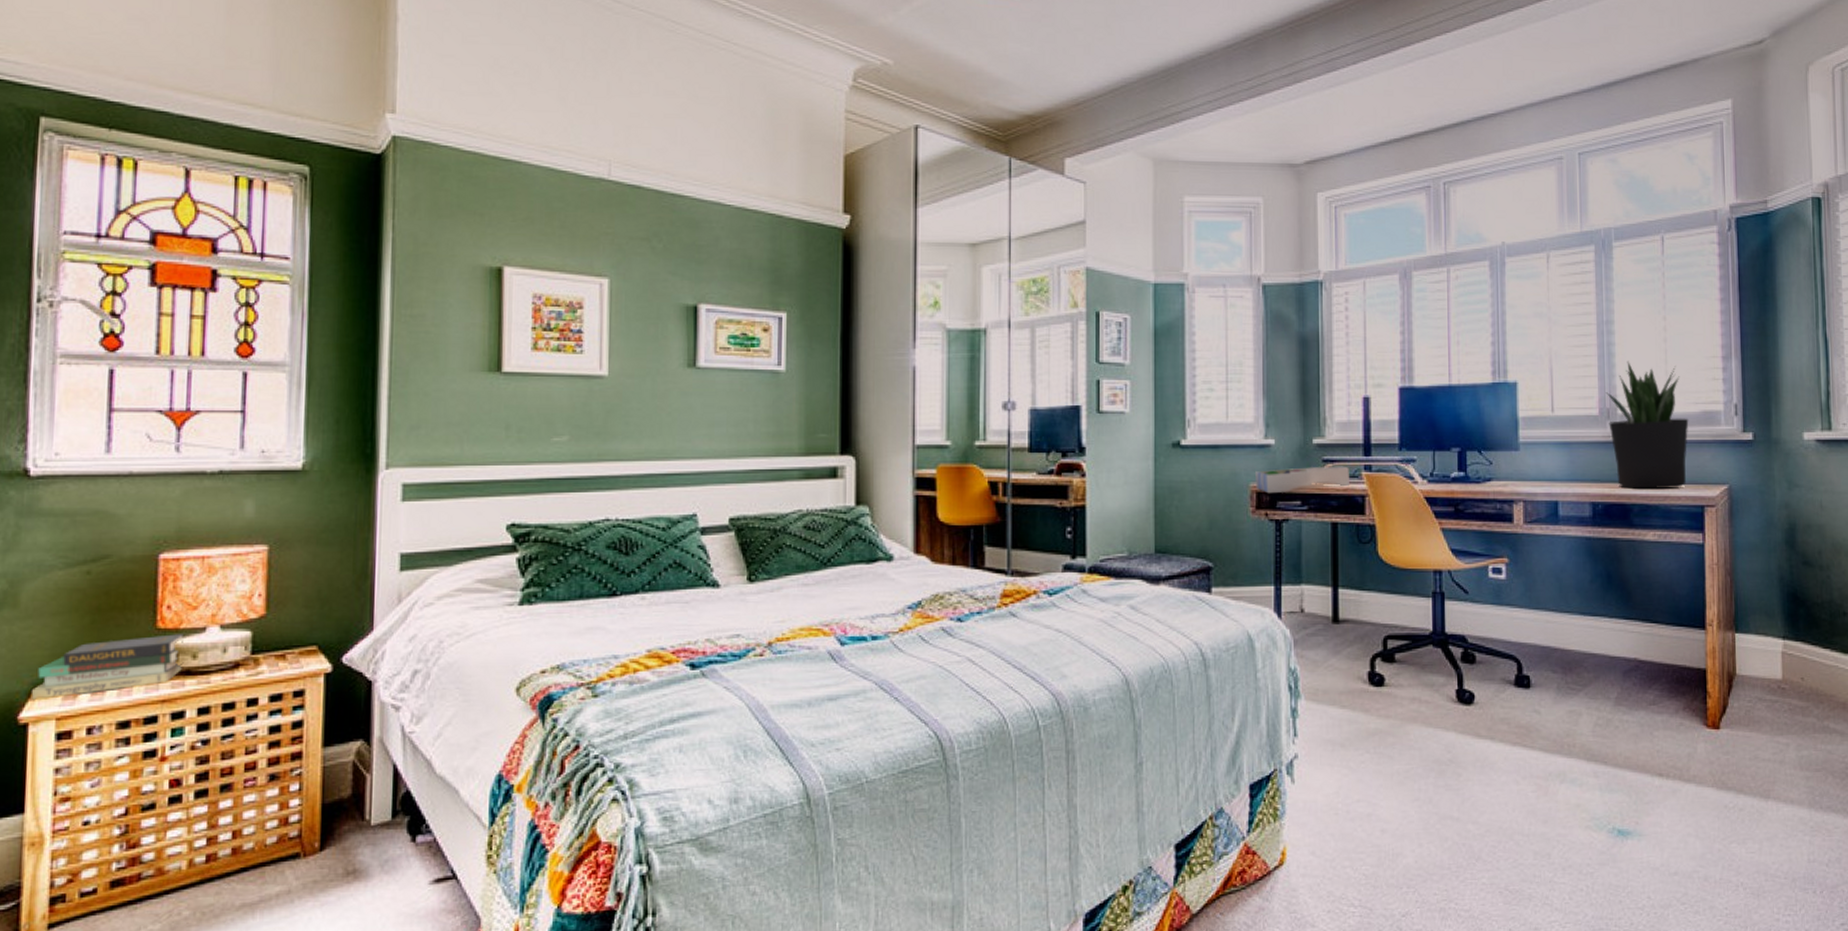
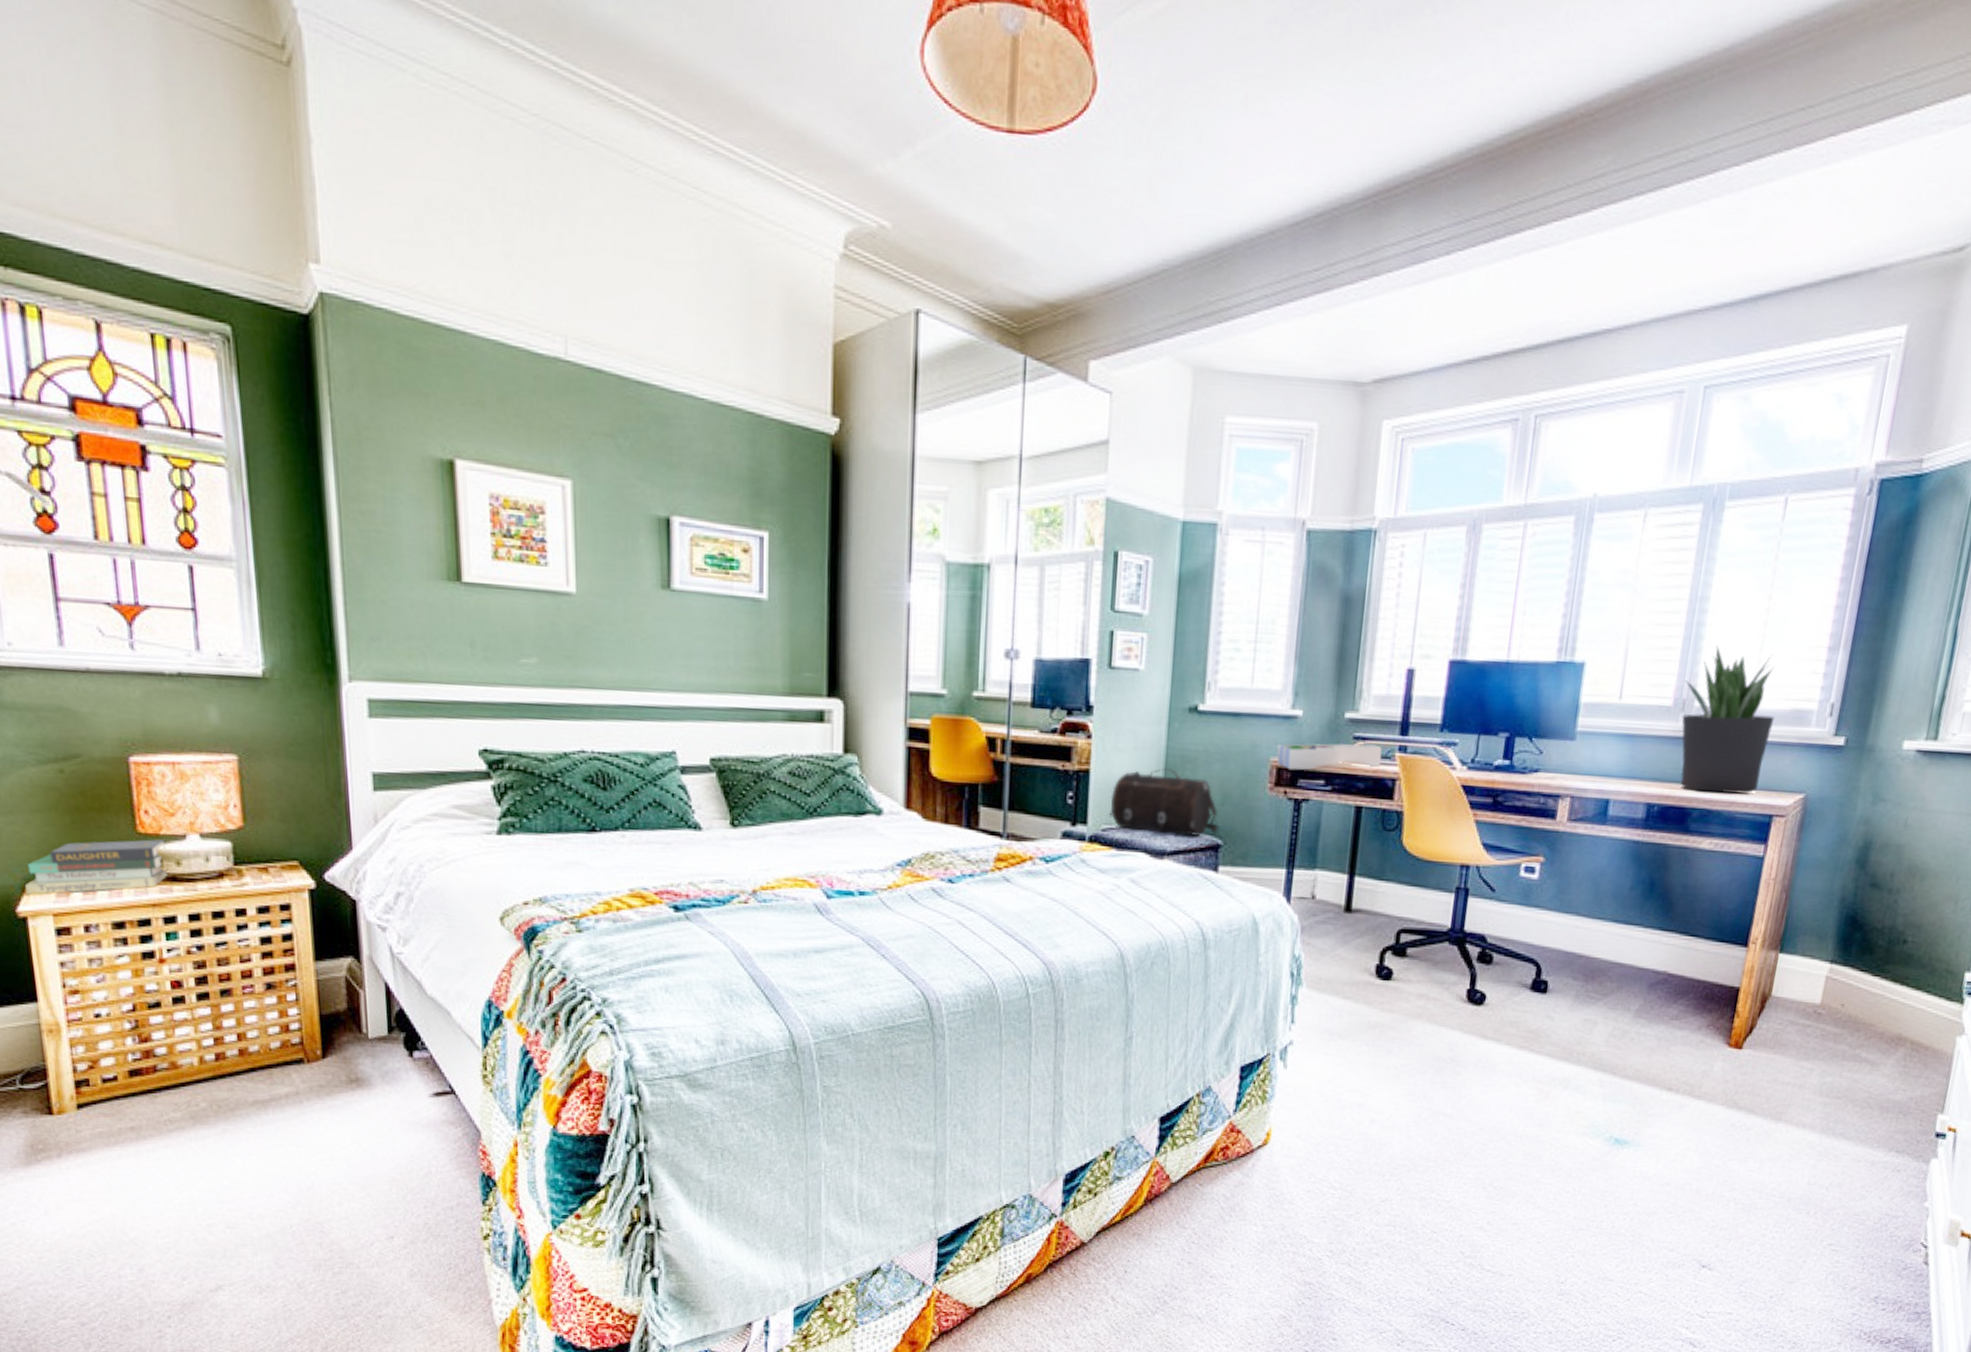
duffel bag: none [1106,500,1208,562] -> present [1109,768,1219,837]

